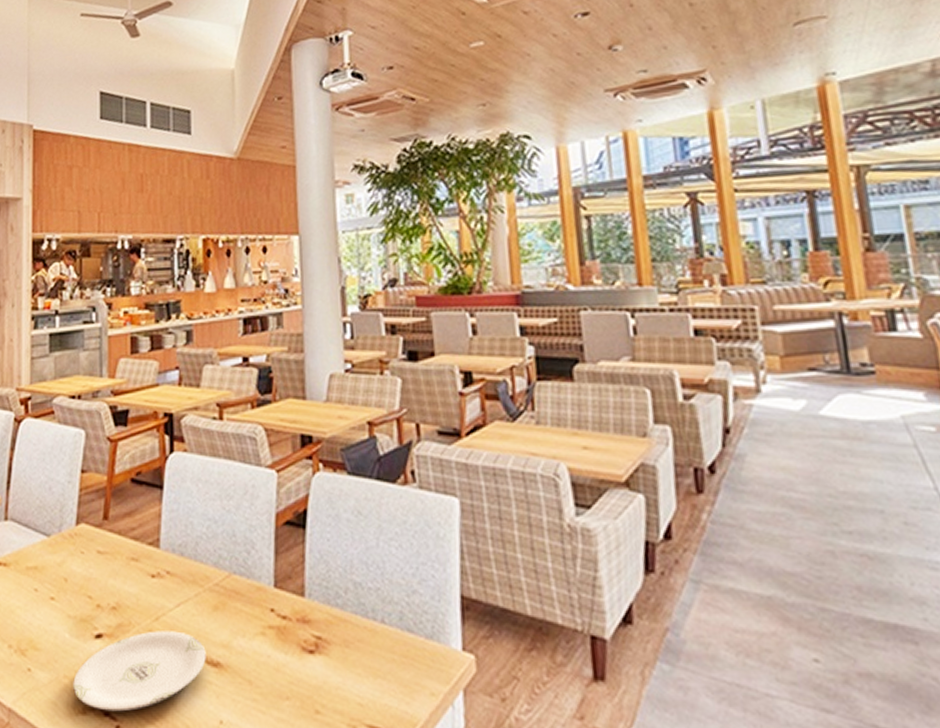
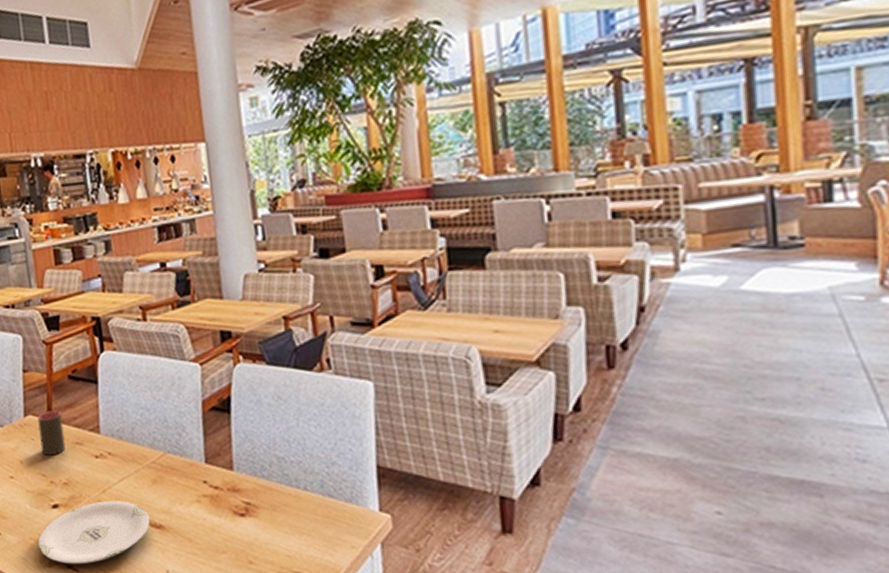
cup: none [91,519,119,573] -> present [37,410,66,456]

